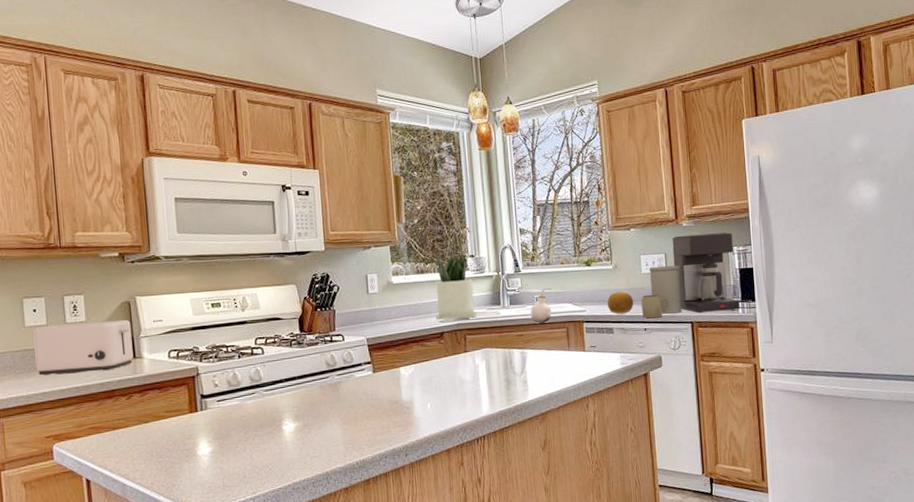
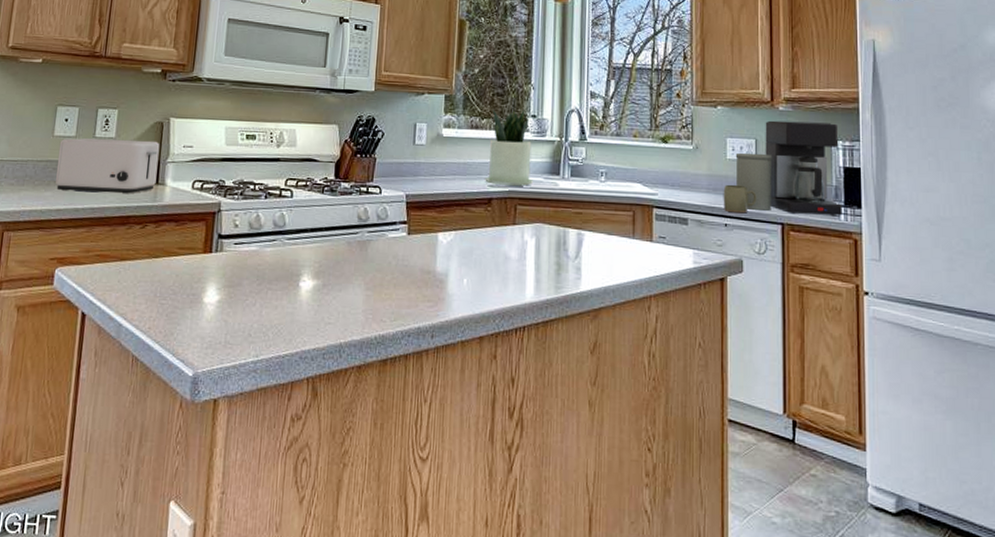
soap dispenser: present [530,287,552,324] -> none [592,162,620,203]
fruit: present [607,291,634,315] -> none [684,177,715,204]

